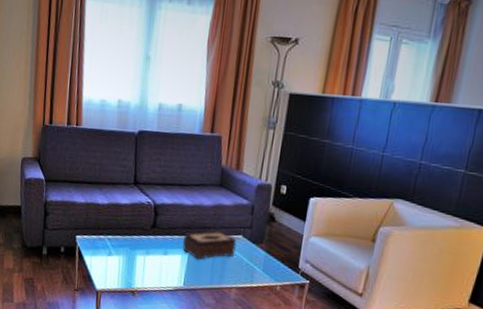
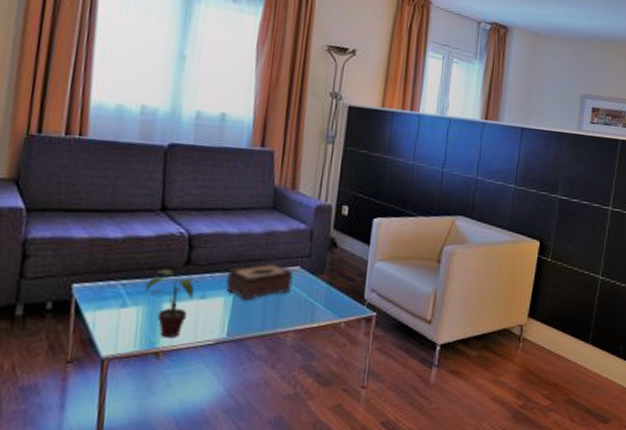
potted plant: none [124,230,162,282] -> present [145,269,199,339]

